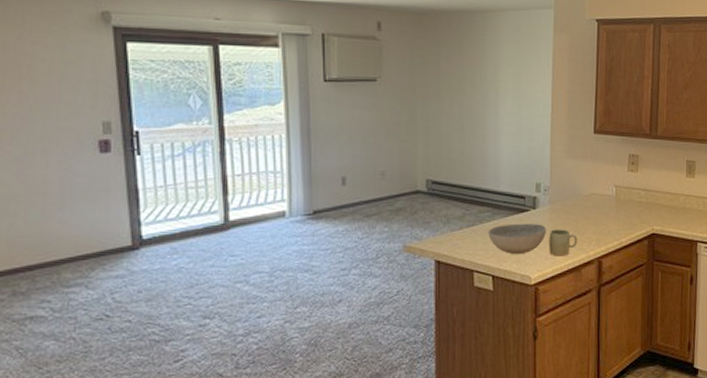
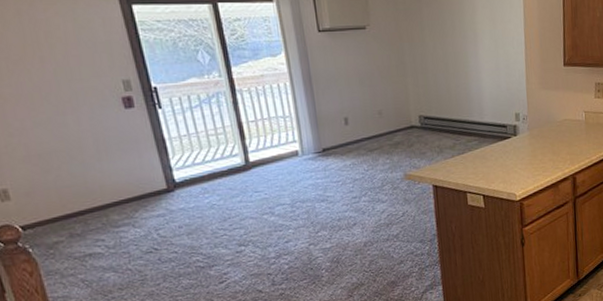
bowl: present [488,223,547,255] -> none [476,148,528,176]
mug: present [549,229,578,256] -> none [529,152,554,175]

